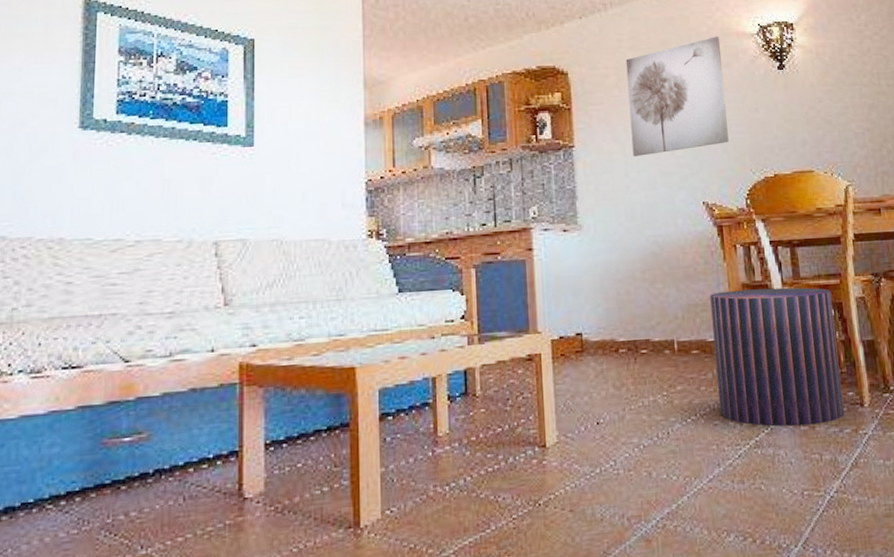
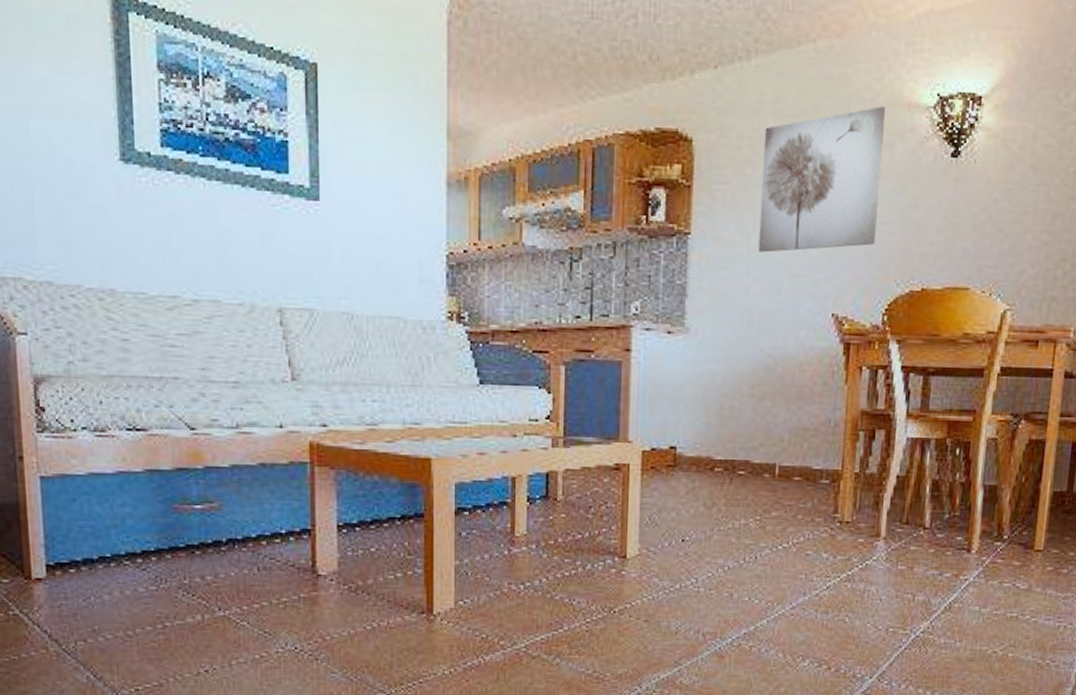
pouf: present [710,287,845,427] -> none [813,417,960,565]

